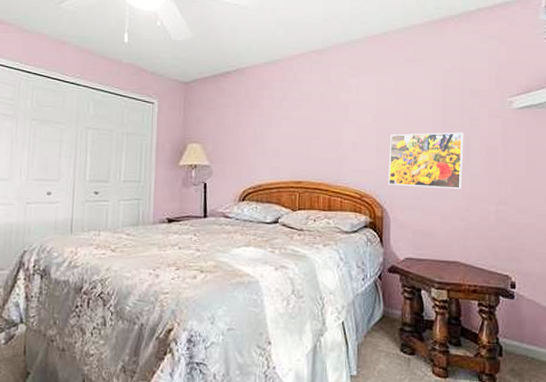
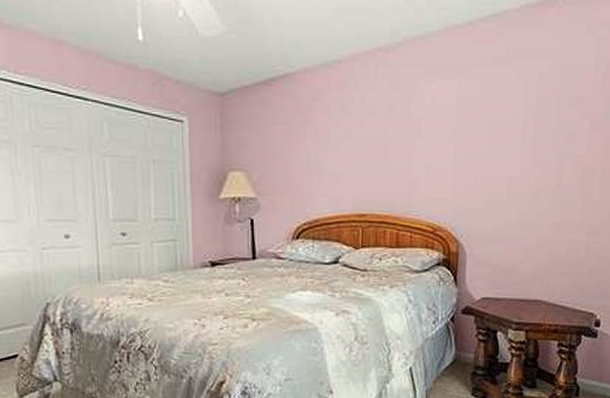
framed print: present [388,132,464,189] -> none [466,150,558,218]

